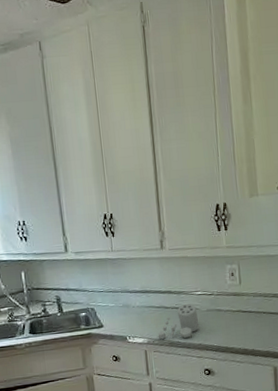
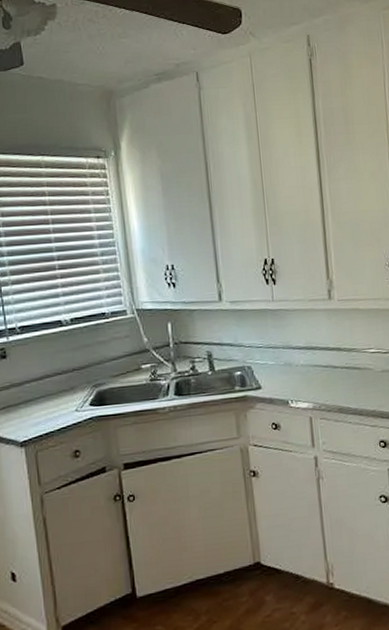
utensil holder: present [158,303,200,339] -> none [325,362,373,404]

